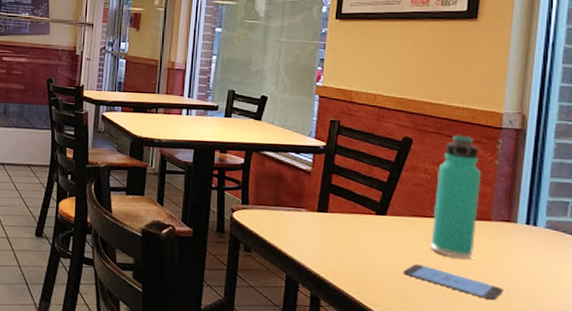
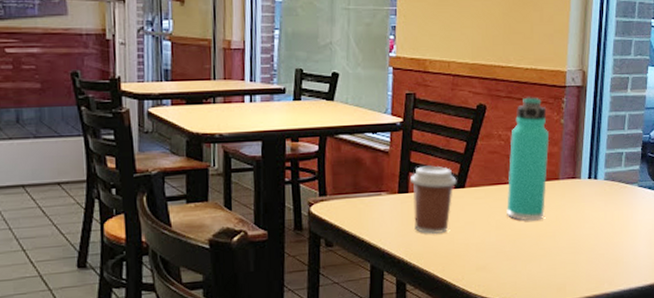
coffee cup: none [331,189,378,257] -> present [411,165,457,235]
smartphone: present [403,264,503,301] -> none [483,232,571,257]

